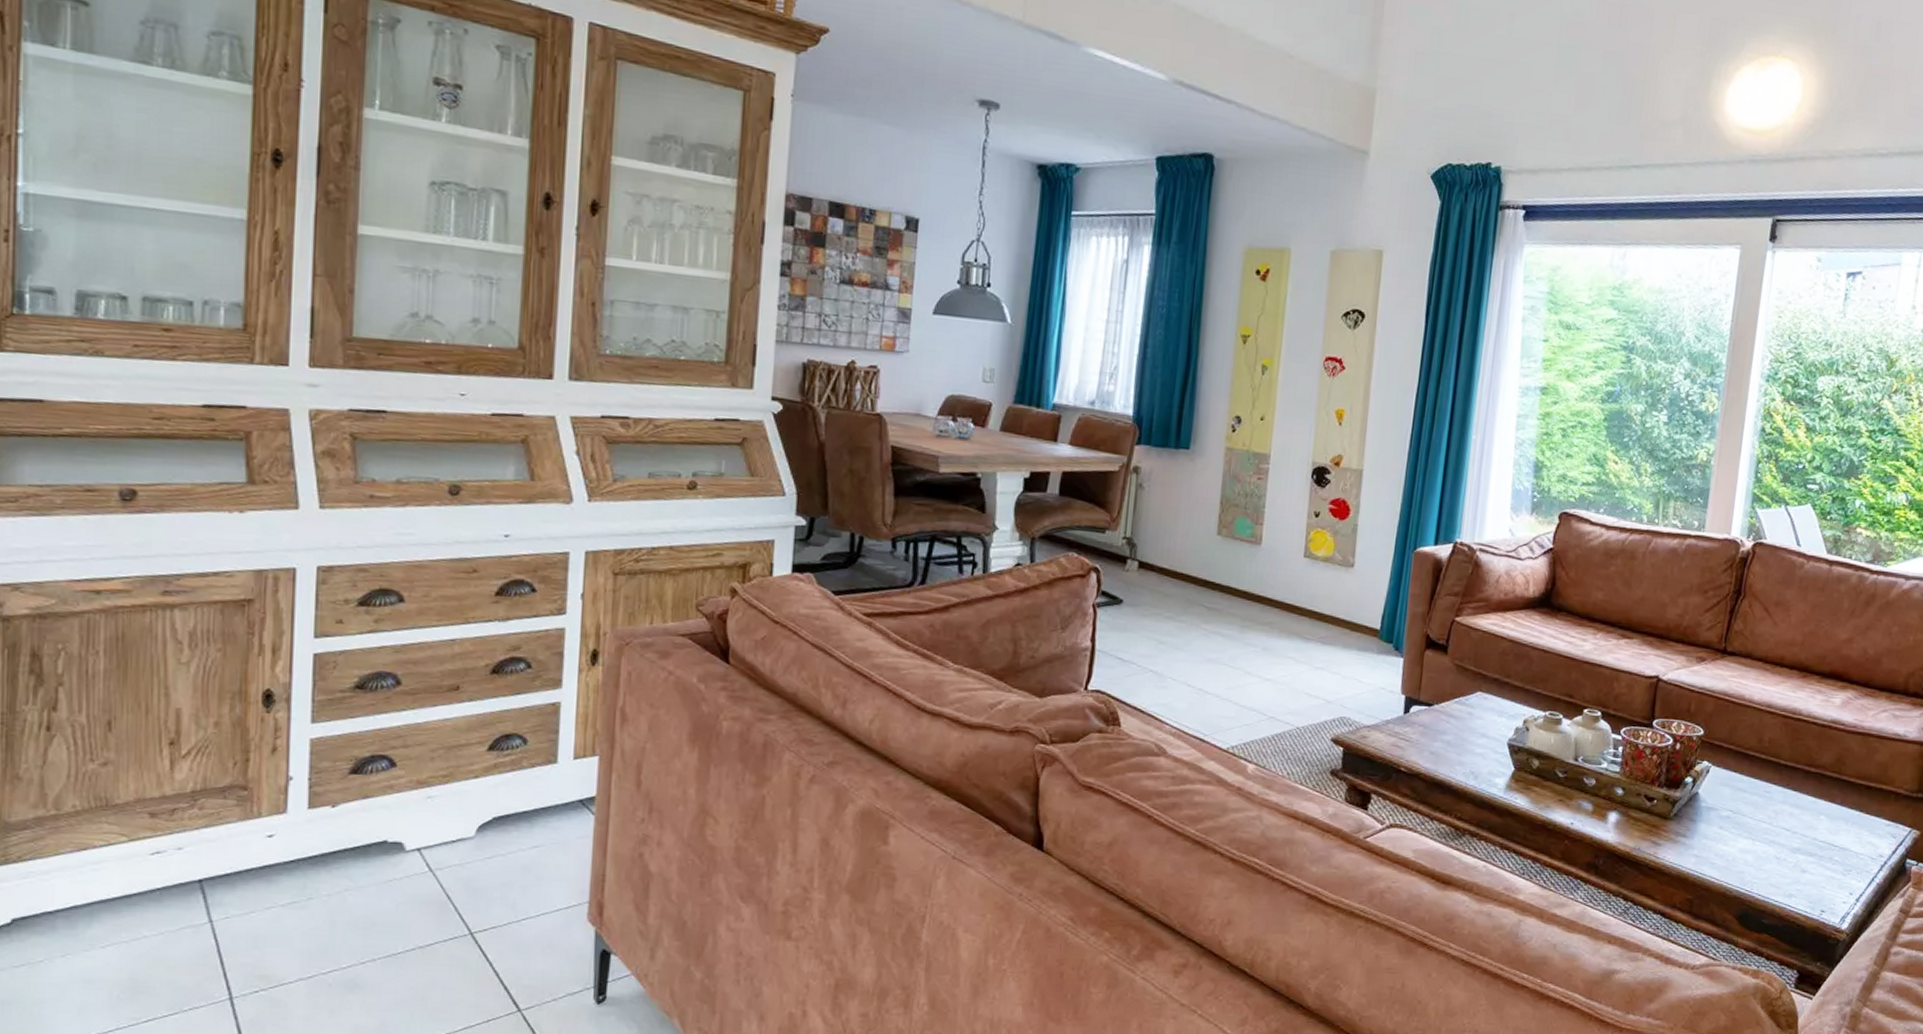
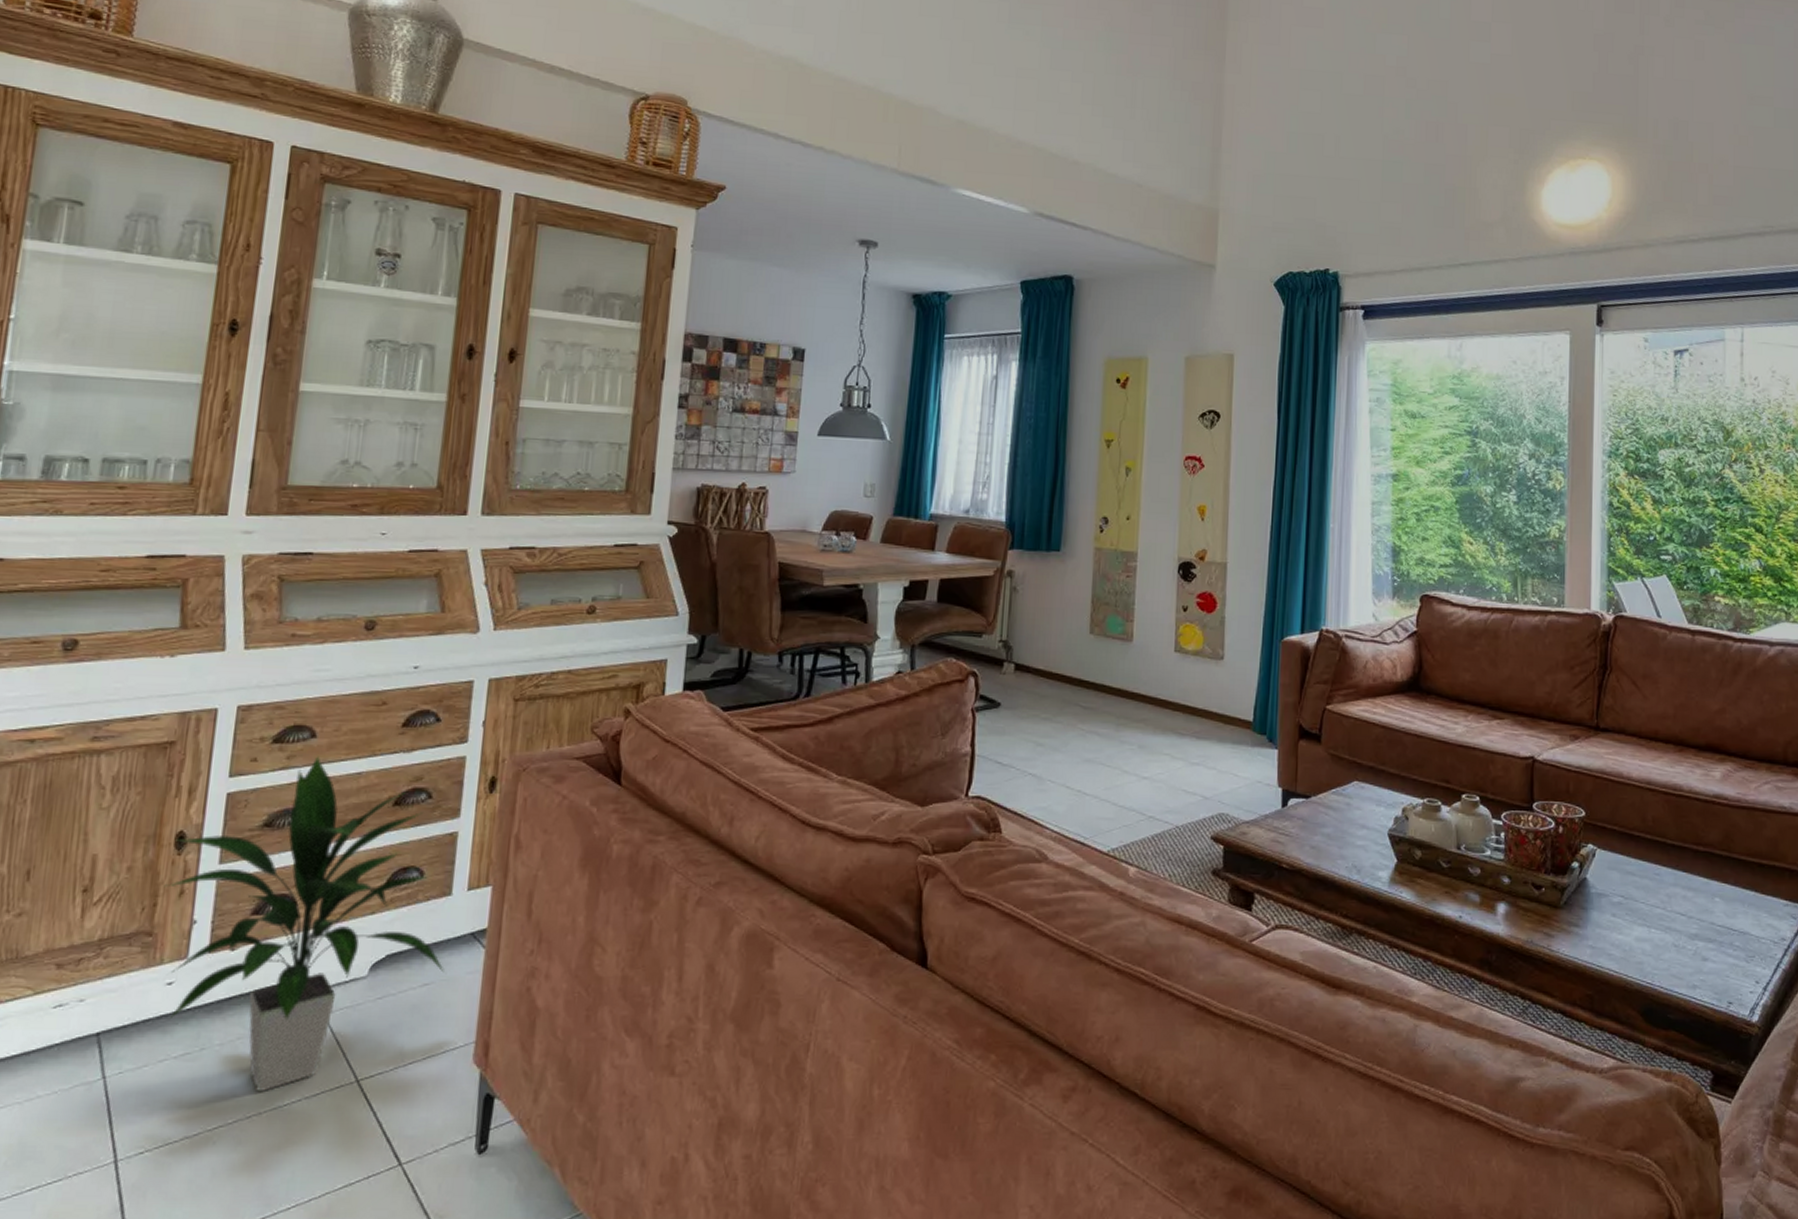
indoor plant: none [255,621,555,941] -> present [163,756,446,1093]

